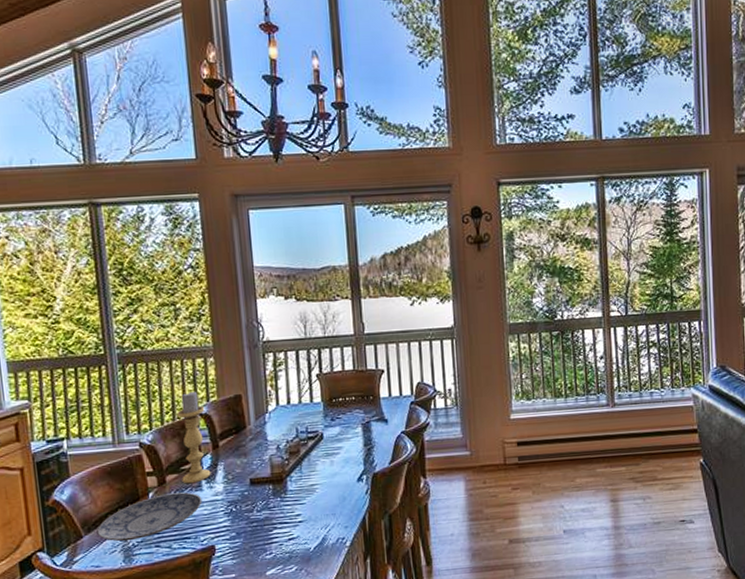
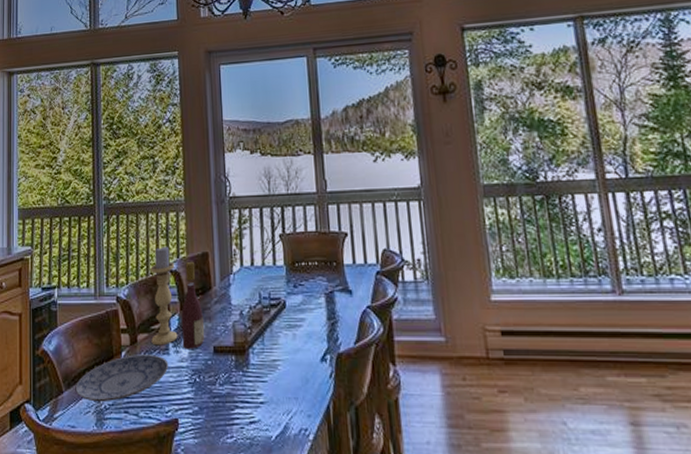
wine bottle: none [213,403,241,484] -> present [181,261,205,349]

